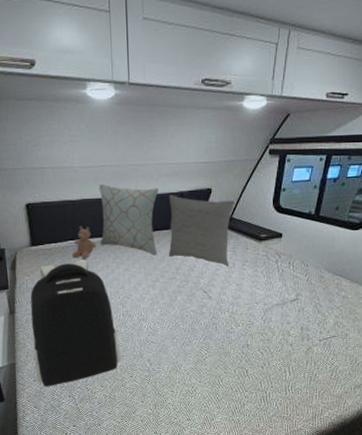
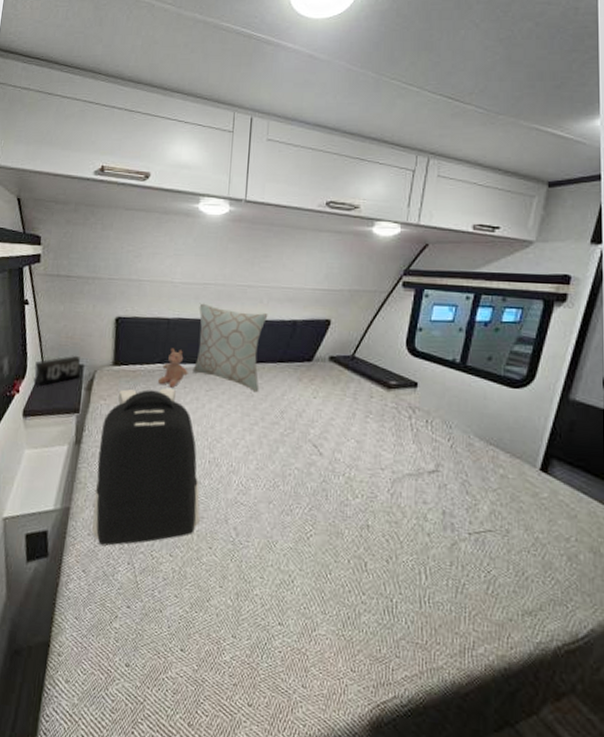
pillow: present [168,195,234,266] -> none [272,323,358,416]

